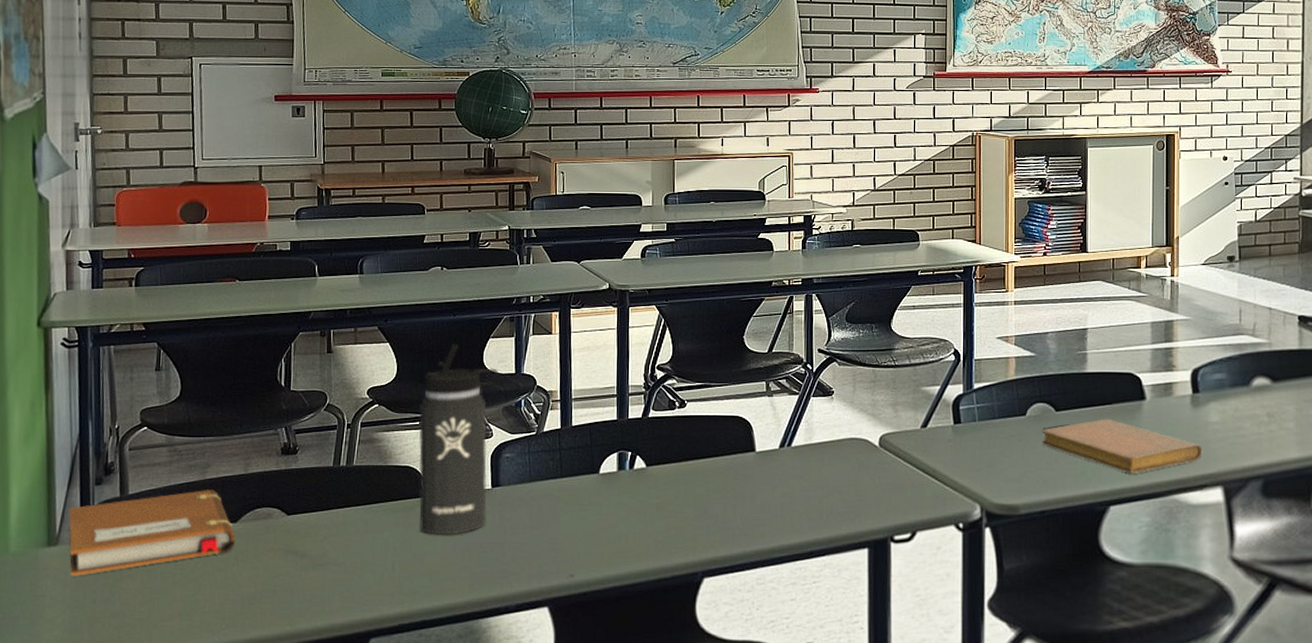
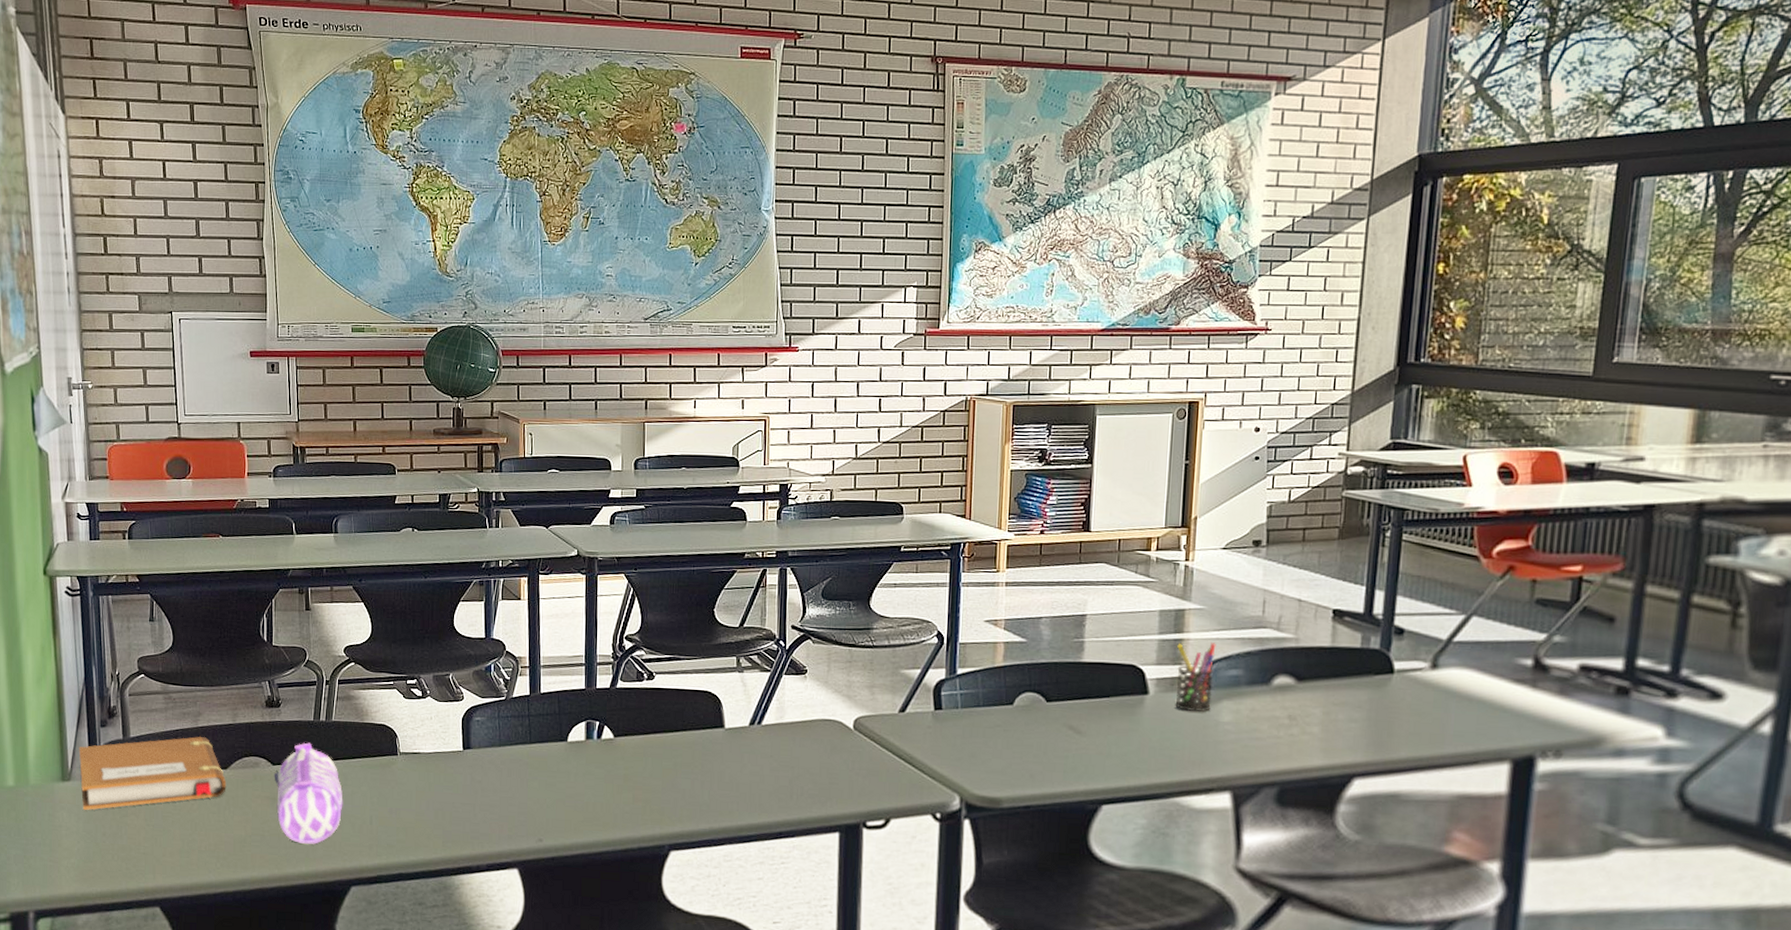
pencil case: none [288,489,364,597] -> present [274,742,343,845]
thermos bottle: present [418,344,501,535] -> none [392,606,471,793]
notebook: present [1041,418,1203,474] -> none [1030,712,1211,773]
pen holder: none [1168,350,1202,413] -> present [1175,643,1216,712]

